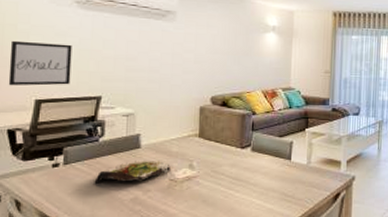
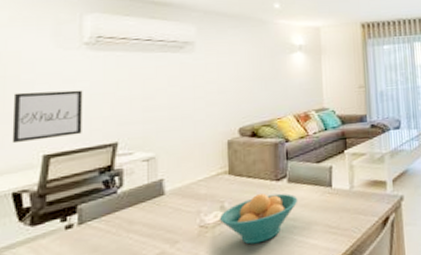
salad plate: present [94,161,171,184] -> none [114,206,200,242]
fruit bowl: none [188,158,260,201] -> present [220,193,298,245]

